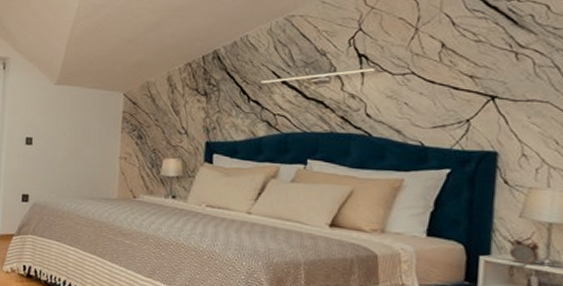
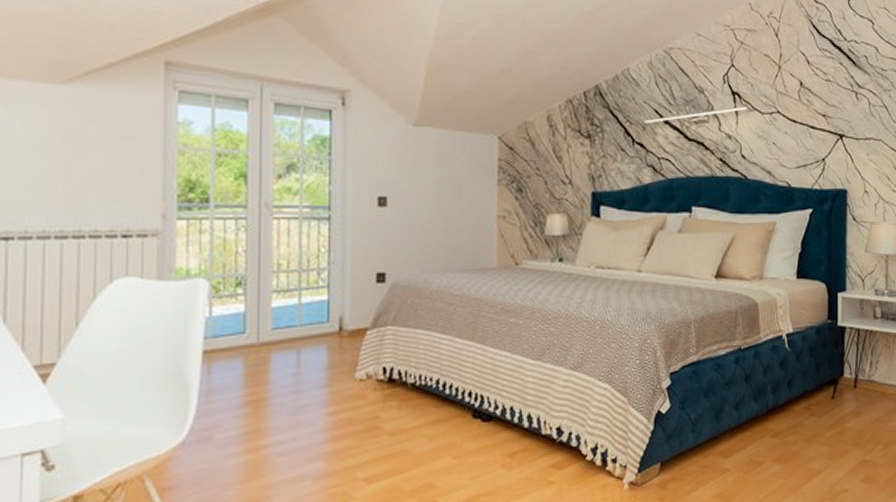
alarm clock: present [510,237,541,265] -> none [860,270,882,297]

